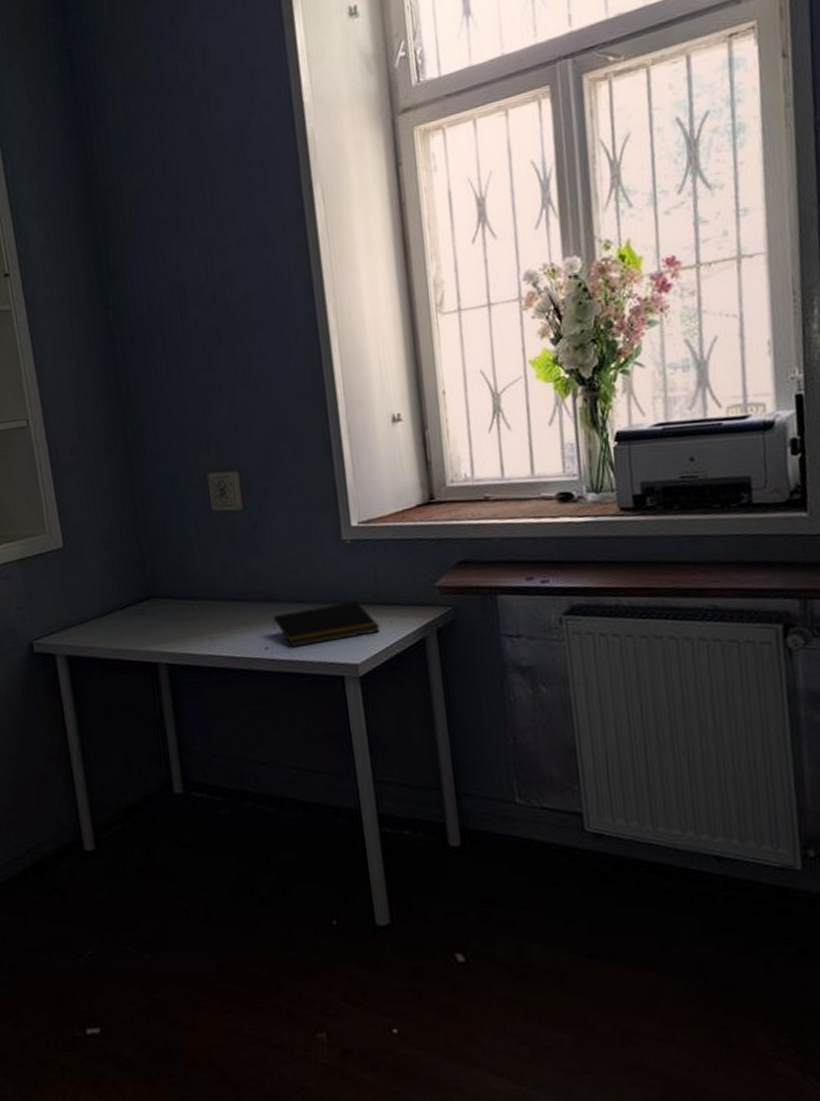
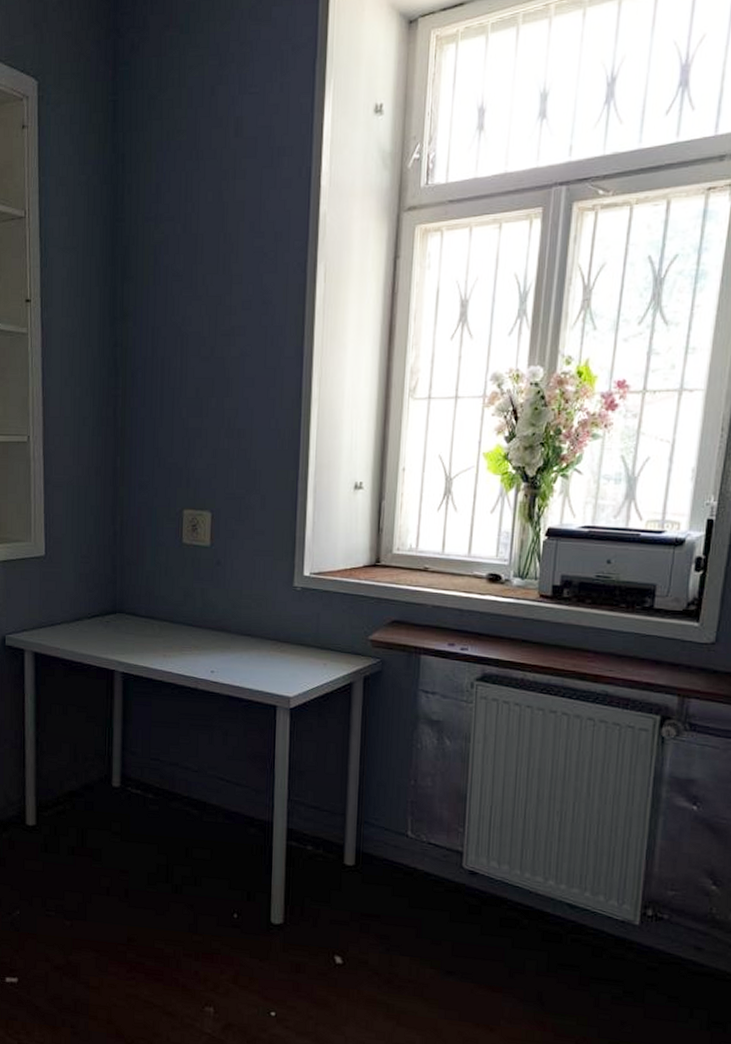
notepad: present [273,601,380,648] -> none [221,641,315,675]

